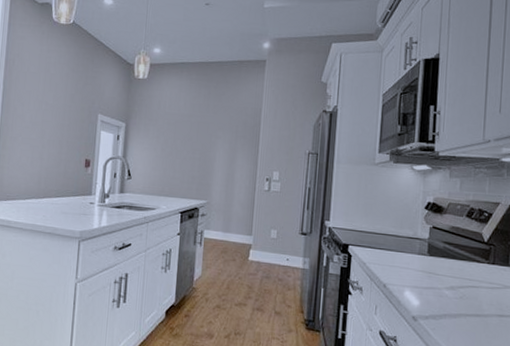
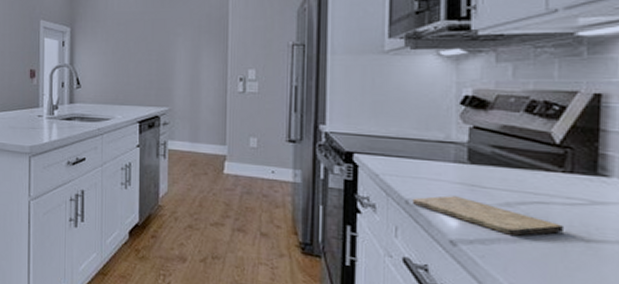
cutting board: none [388,281,486,313] -> present [412,195,563,237]

